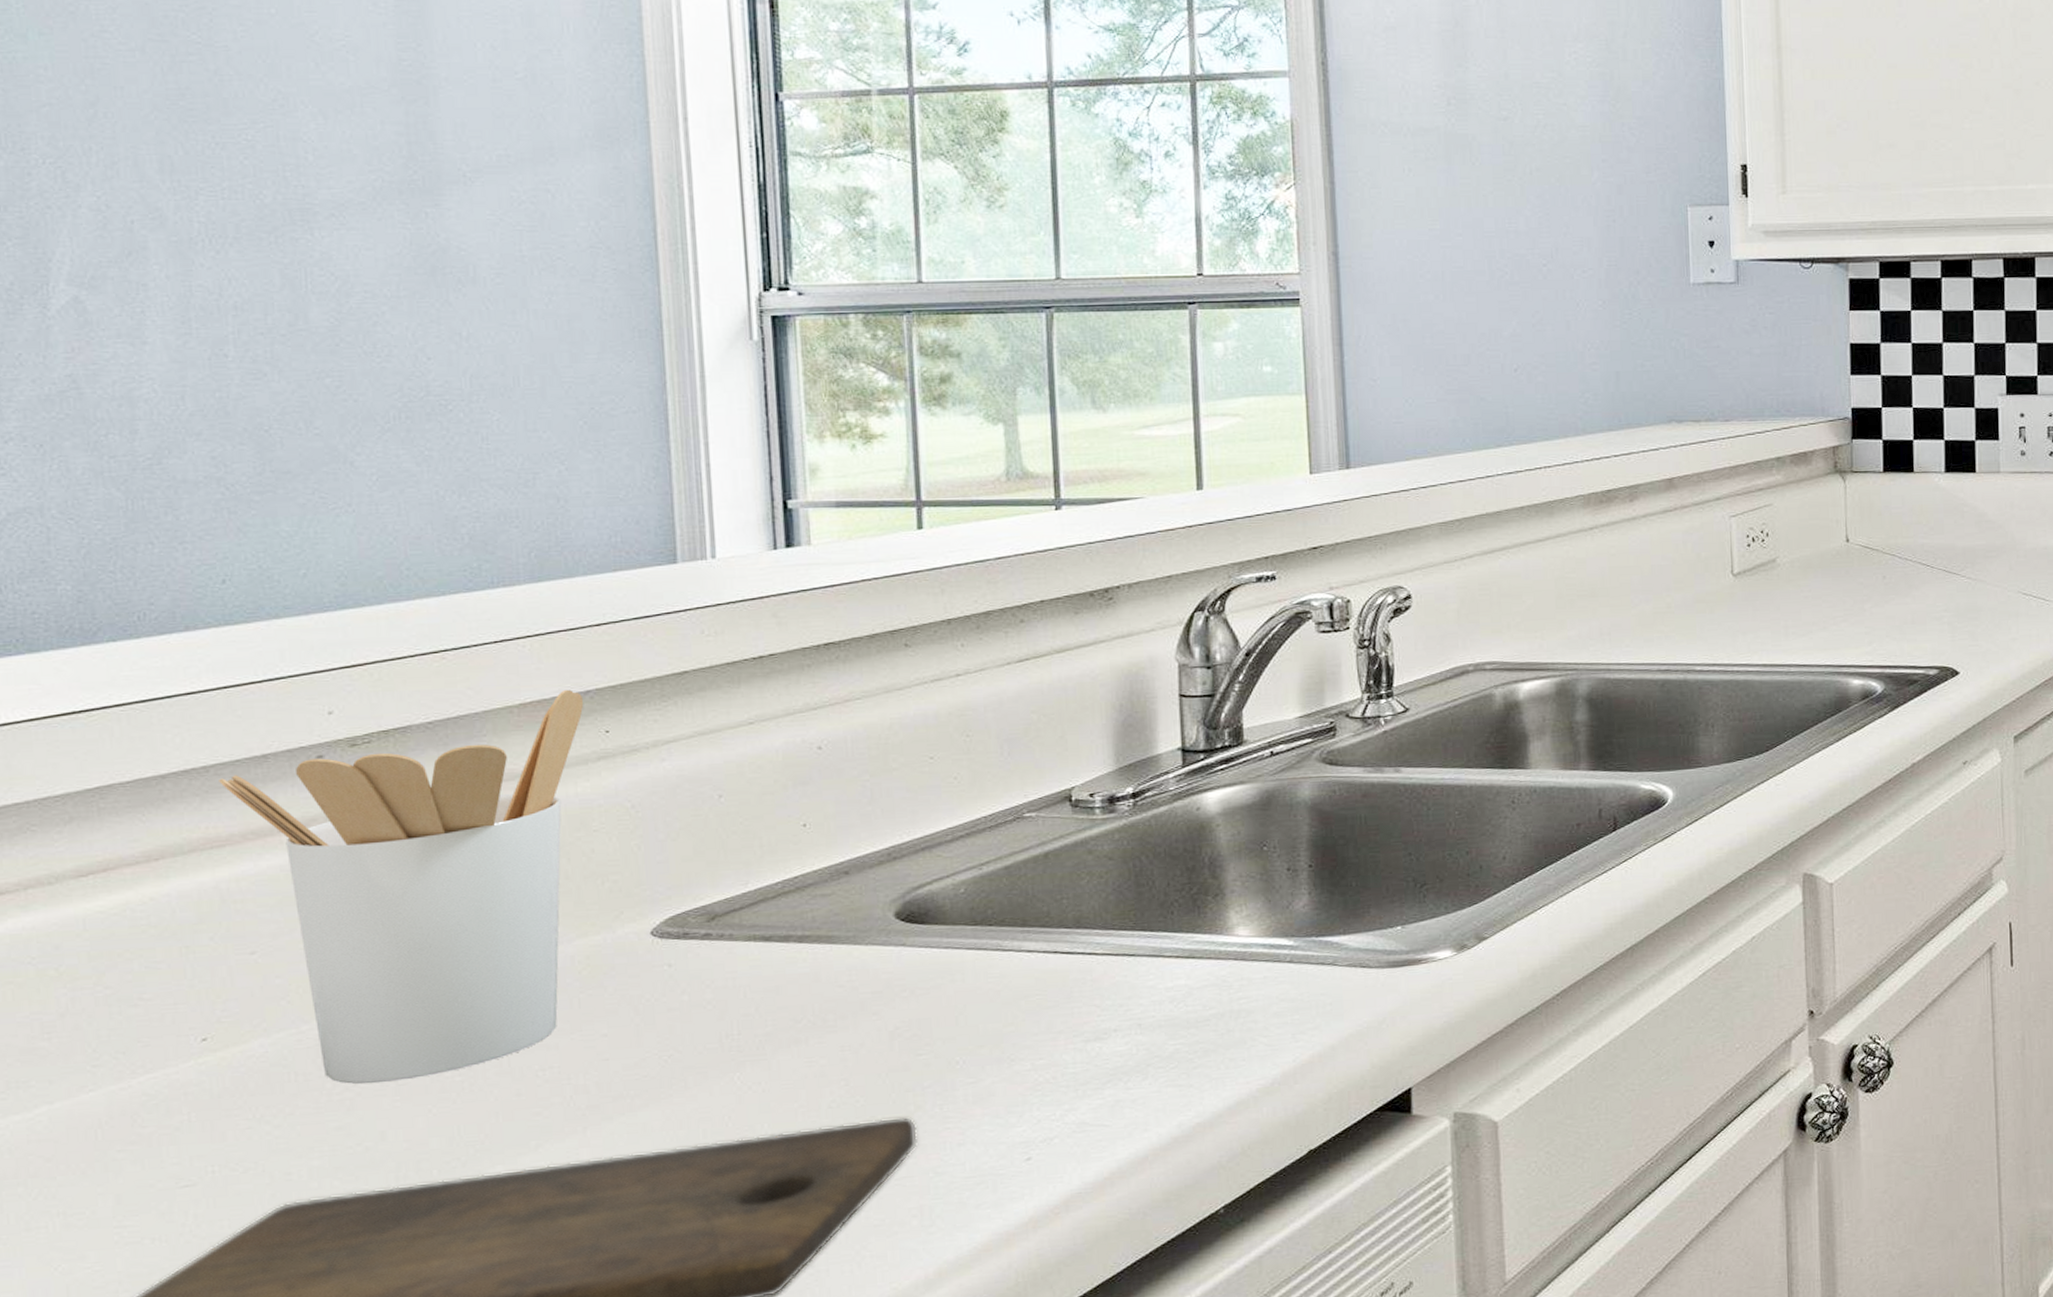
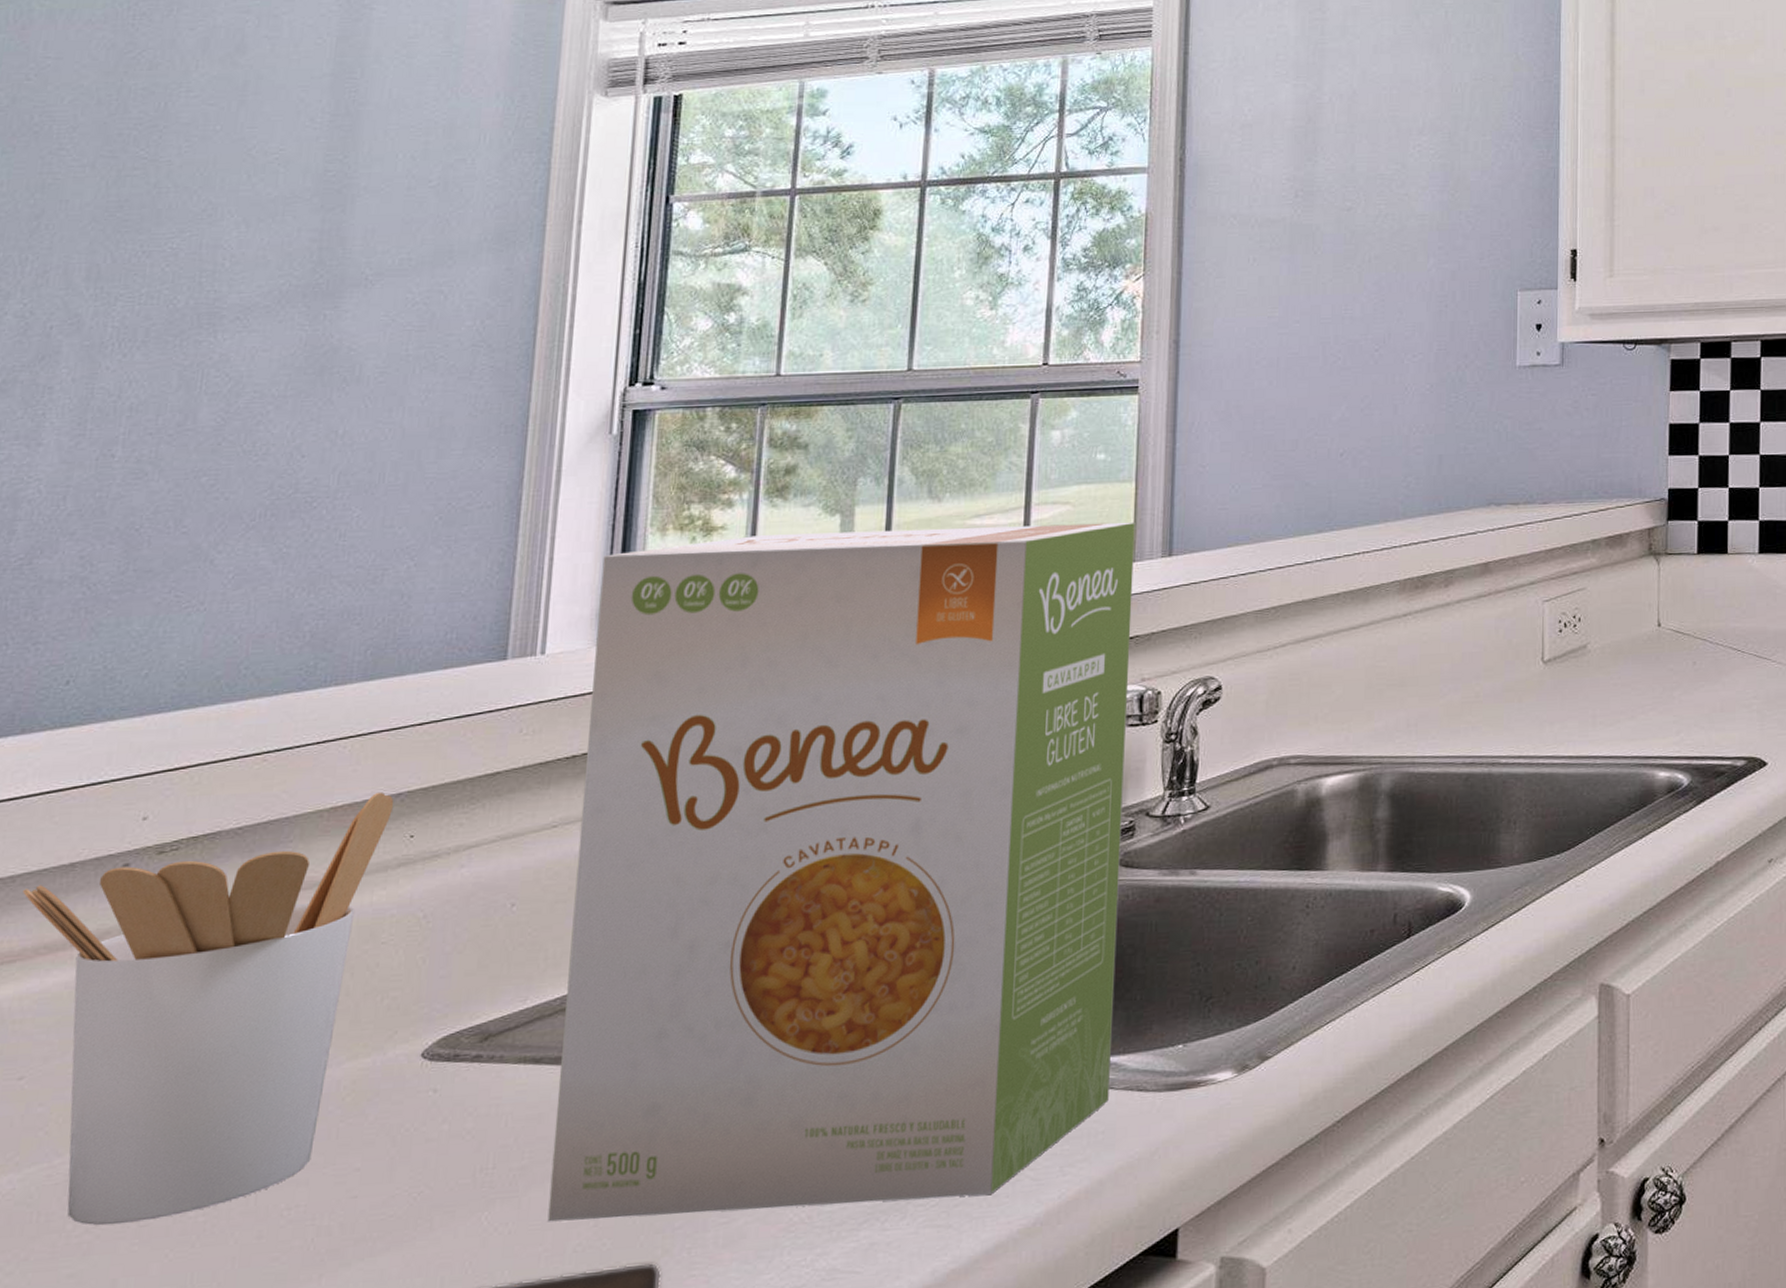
food box: none [762,434,1333,1082] -> present [547,521,1135,1222]

